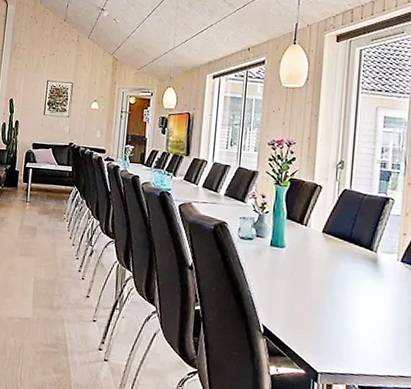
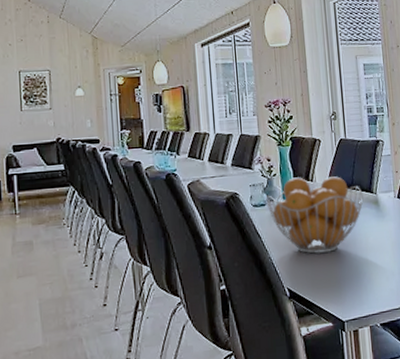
fruit basket: none [254,218,361,301] -> present [266,176,364,254]

